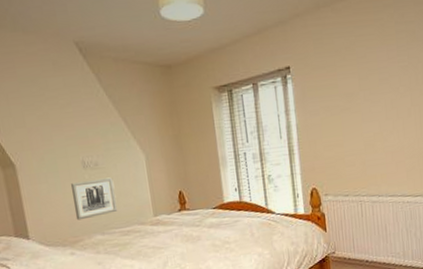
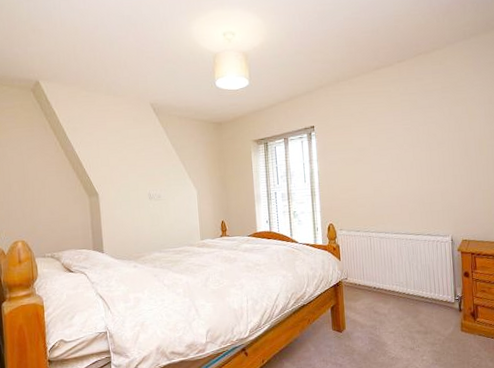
wall art: present [71,177,118,221] -> none [139,207,173,240]

